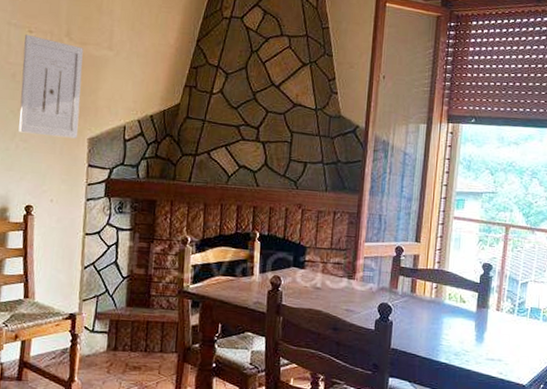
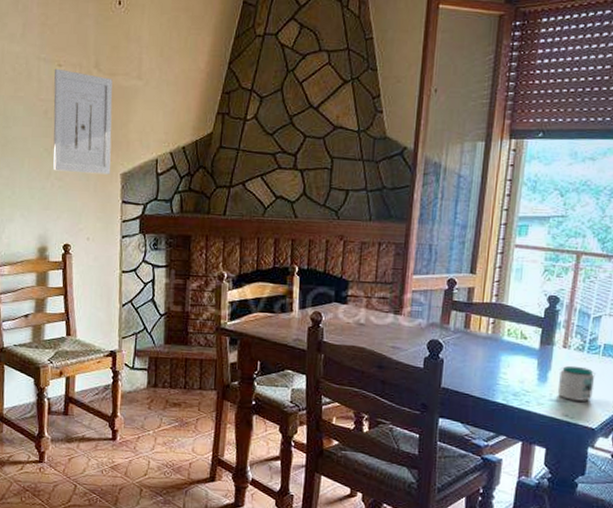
mug: none [492,327,525,360] -> present [557,365,596,402]

